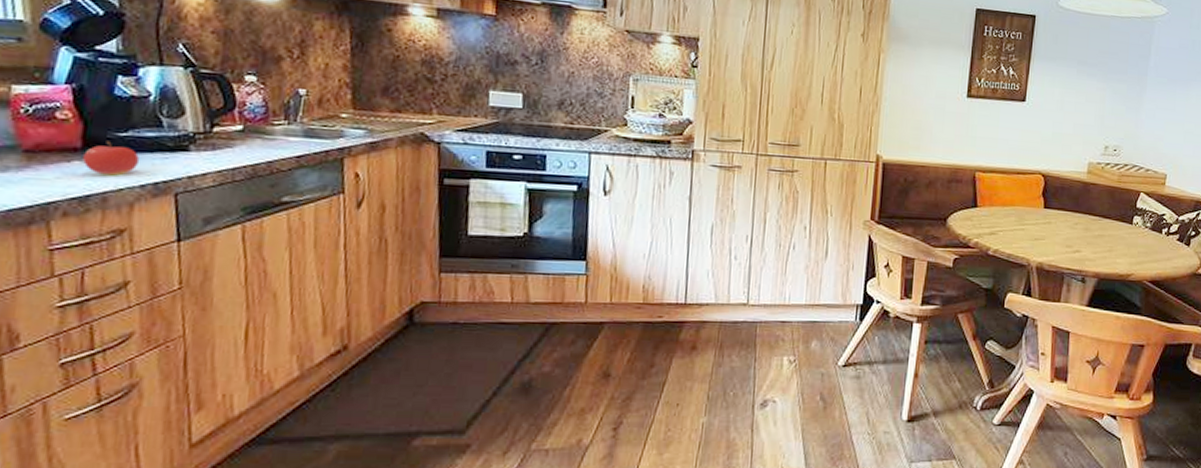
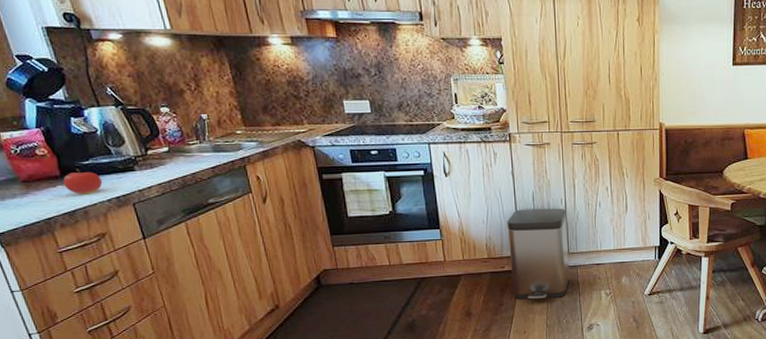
pedal bin: none [669,244,752,362] -> present [507,208,570,300]

